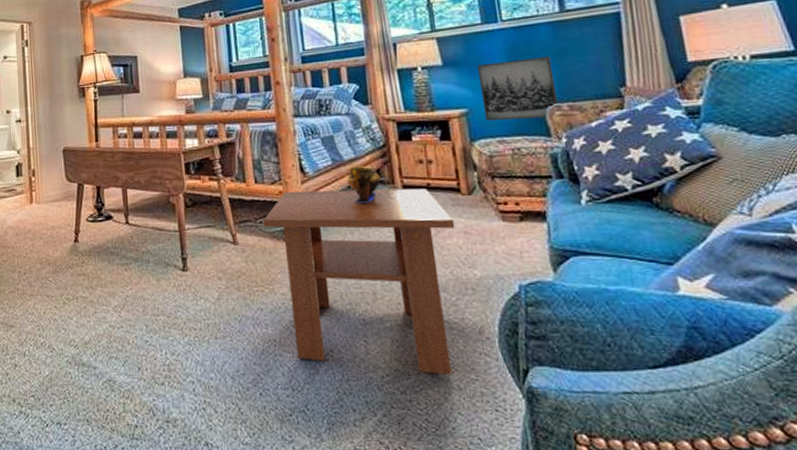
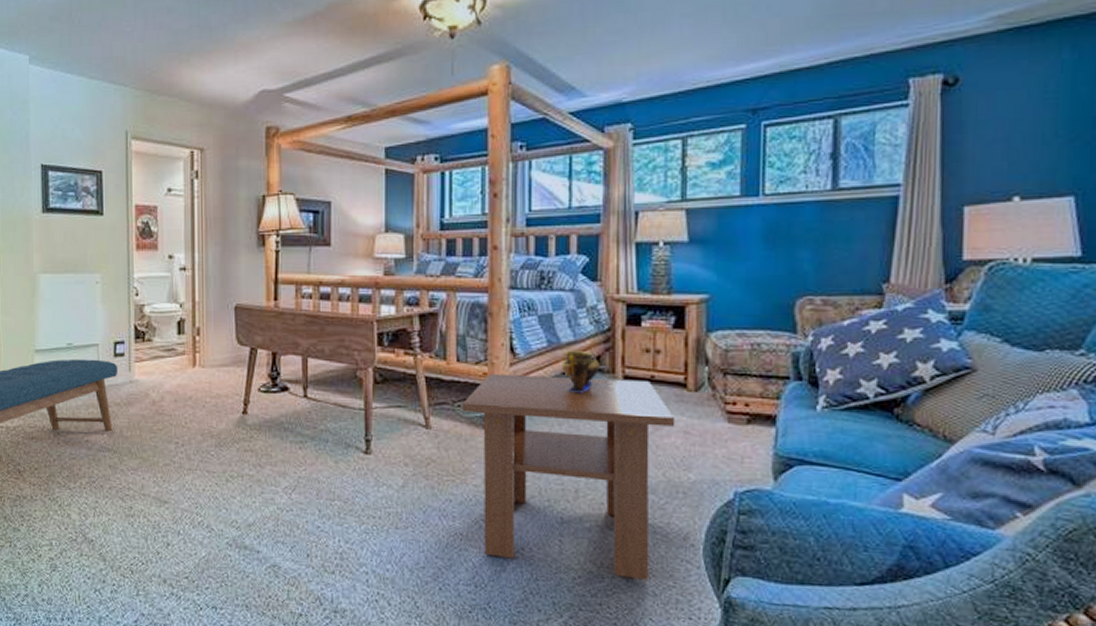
wall art: present [478,56,558,121] -> none [727,241,812,312]

